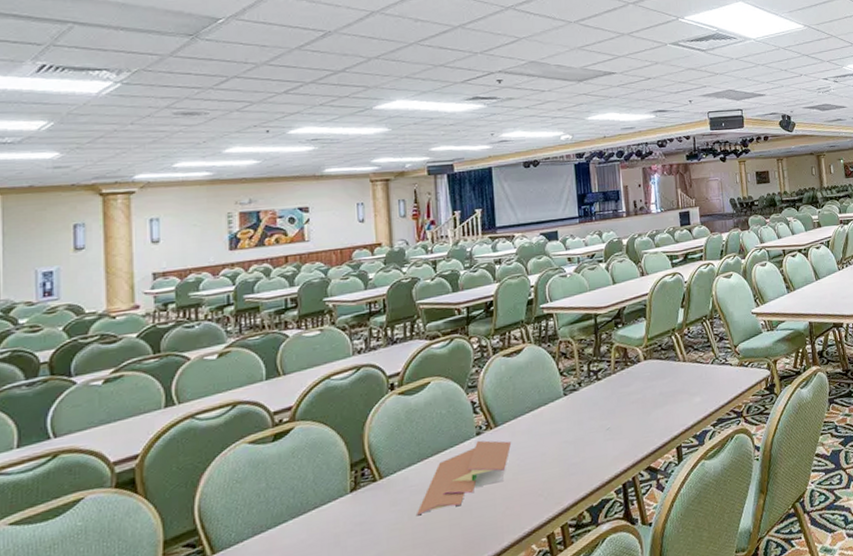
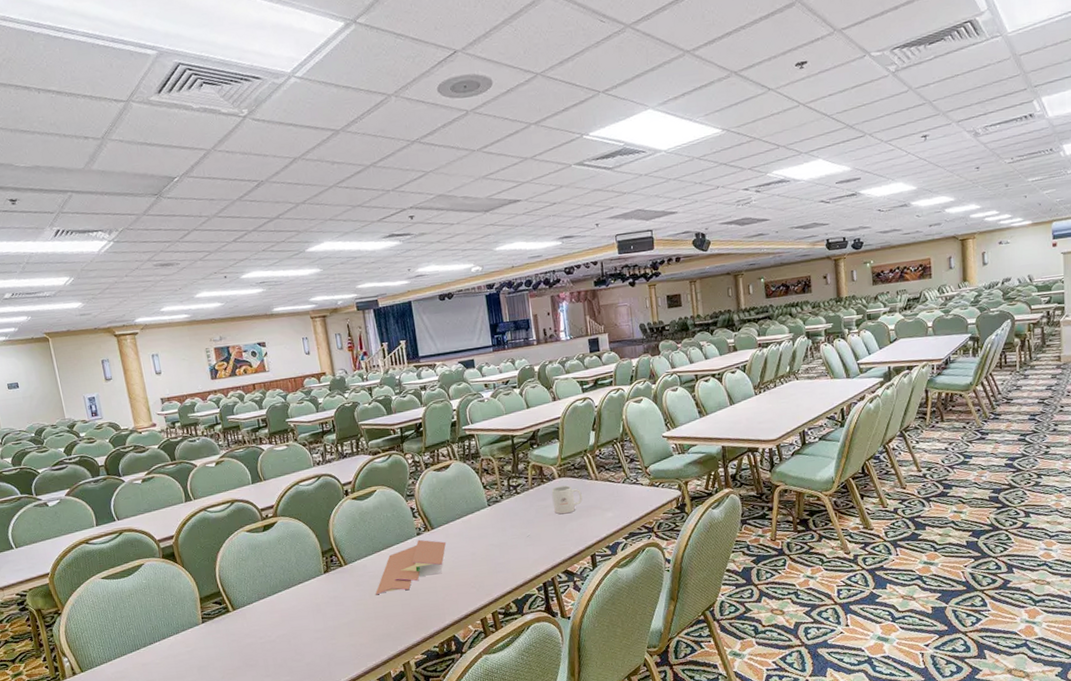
mug: none [636,368,669,402] -> present [551,485,583,515]

